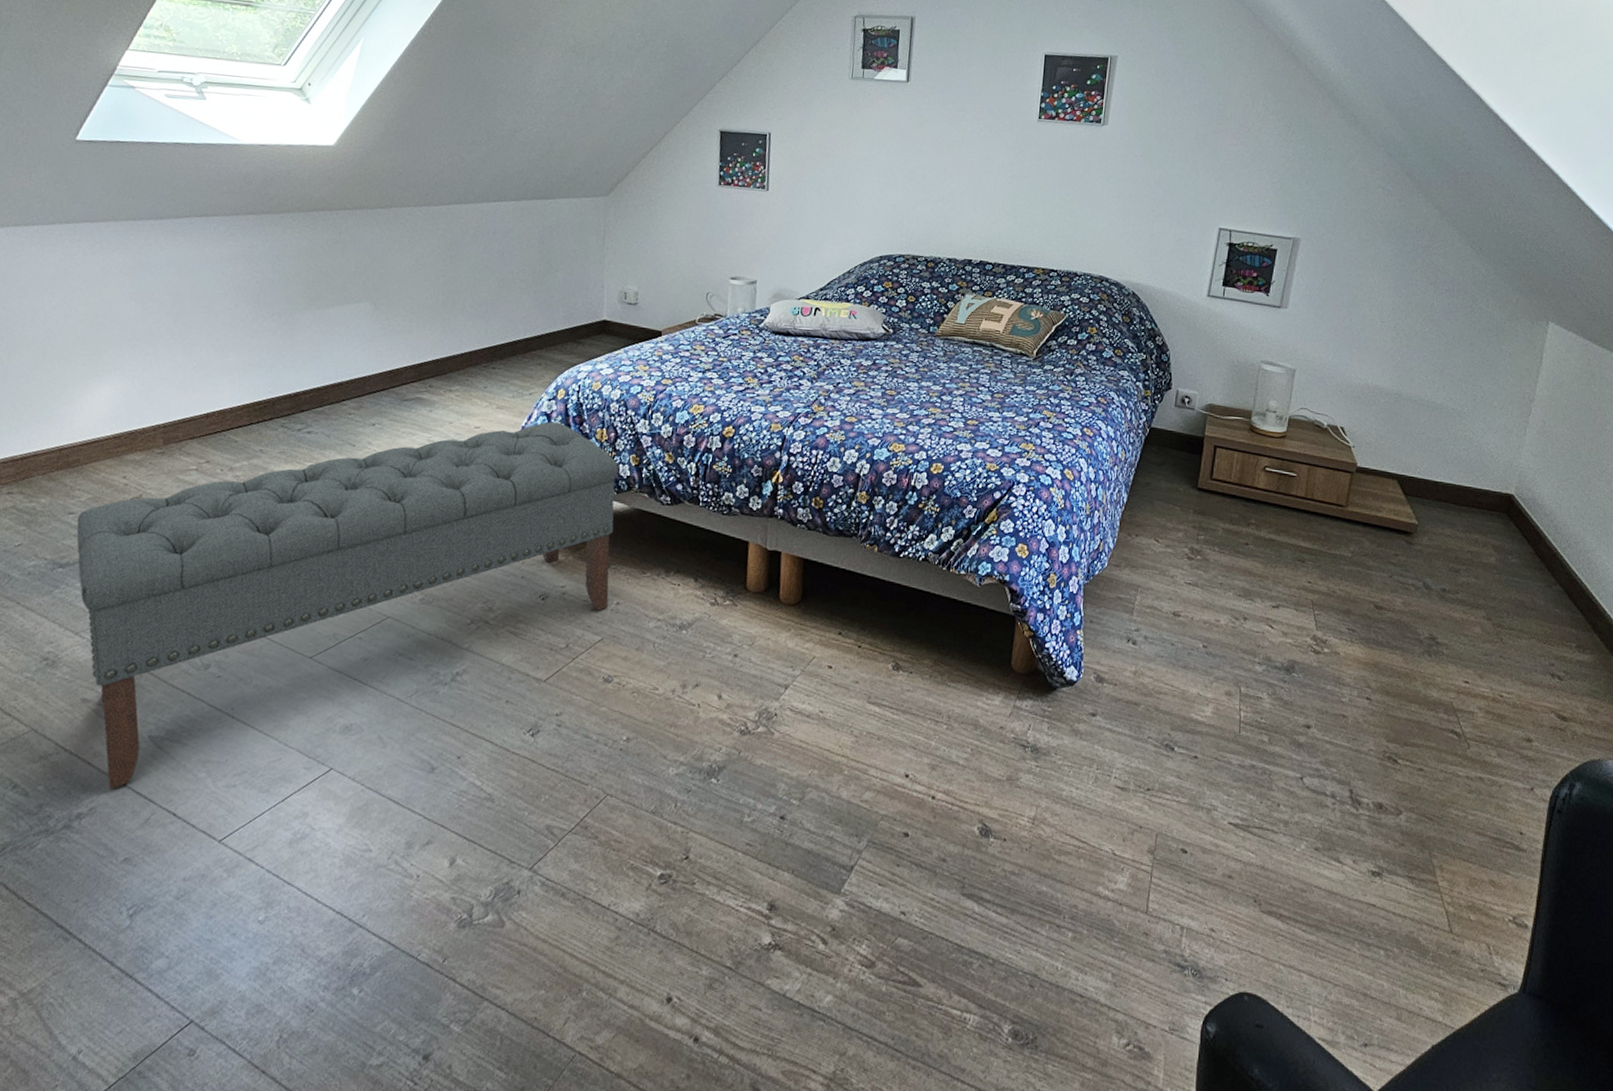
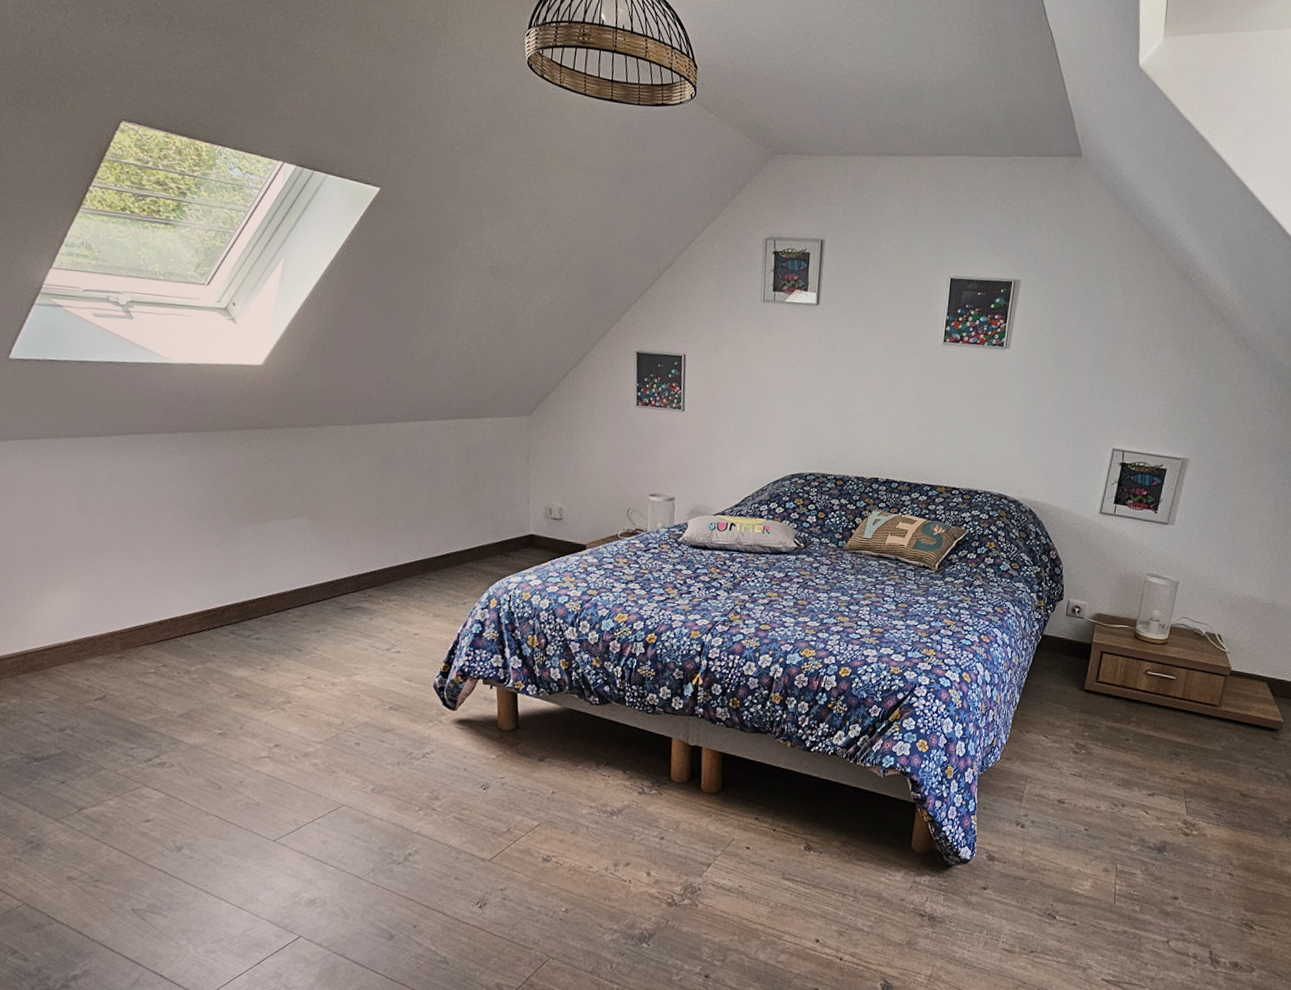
bench: present [76,421,619,789] -> none [46,629,550,955]

